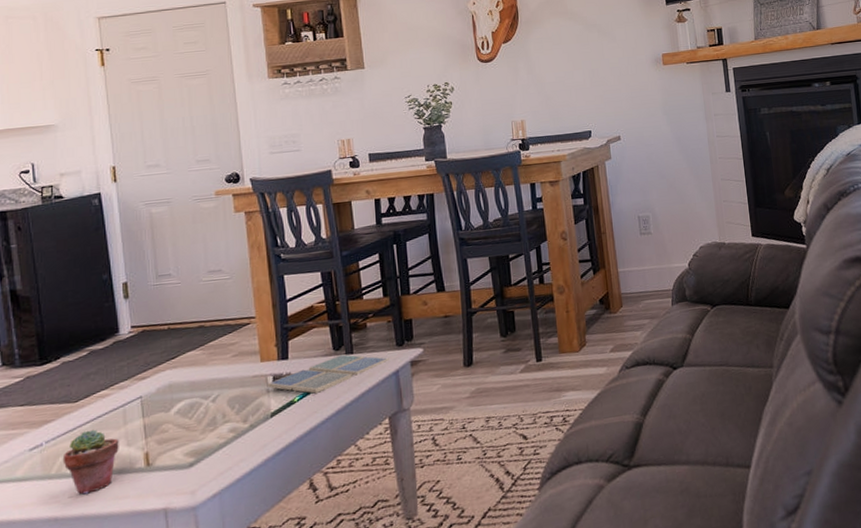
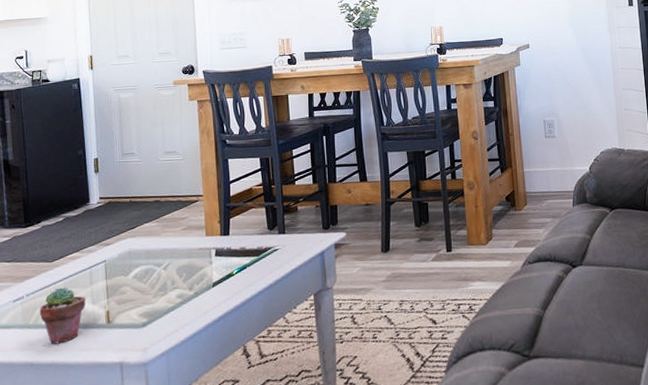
drink coaster: present [267,354,389,394] -> none [210,234,316,268]

